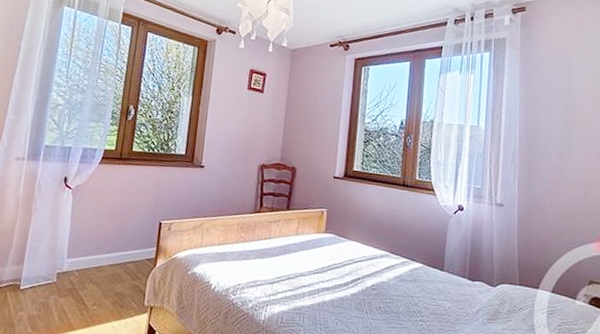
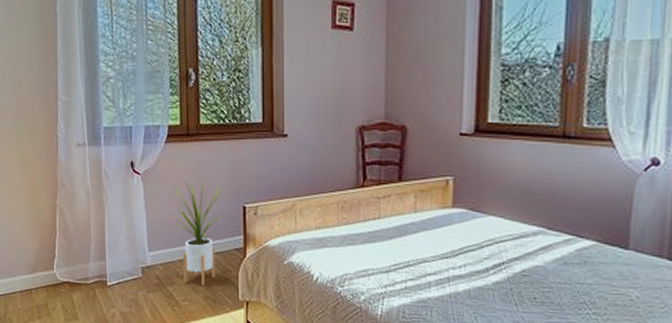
house plant: none [93,196,144,292] -> present [170,178,222,286]

